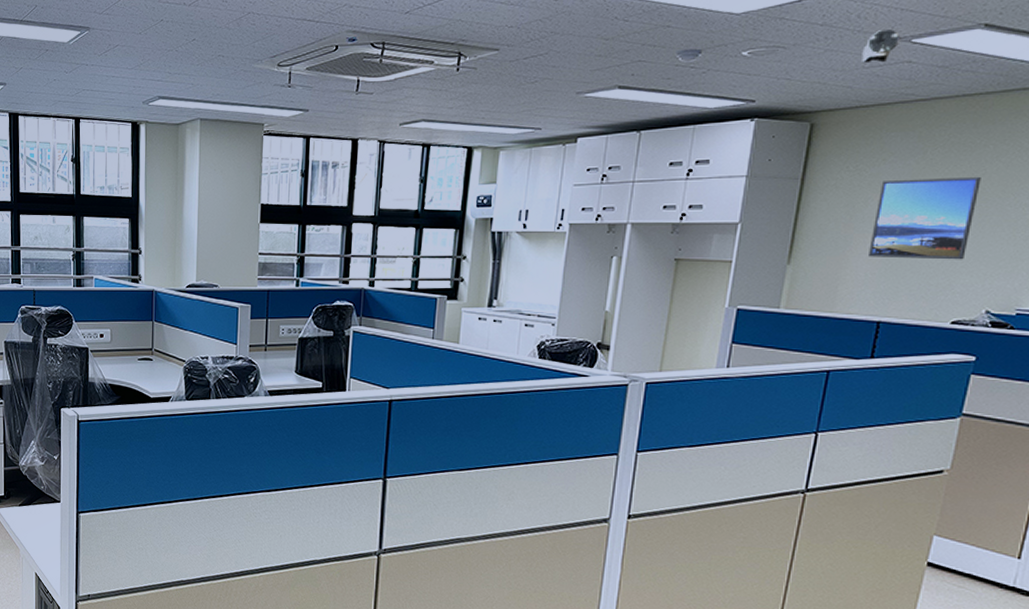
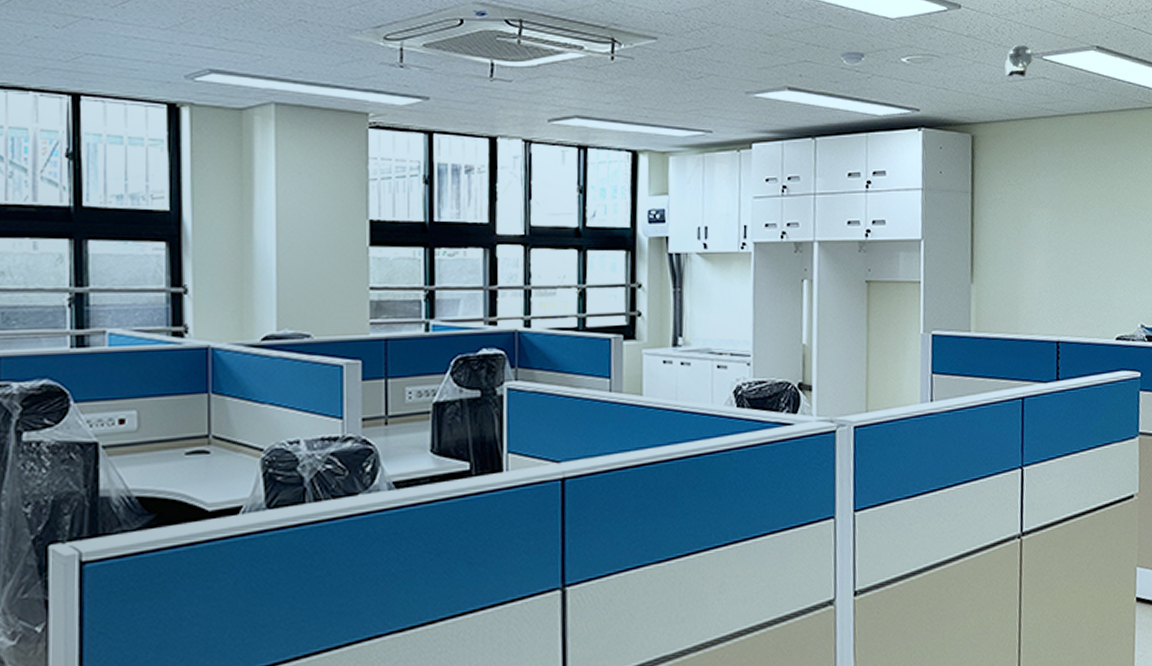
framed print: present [869,176,981,260] -> none [1038,191,1117,275]

